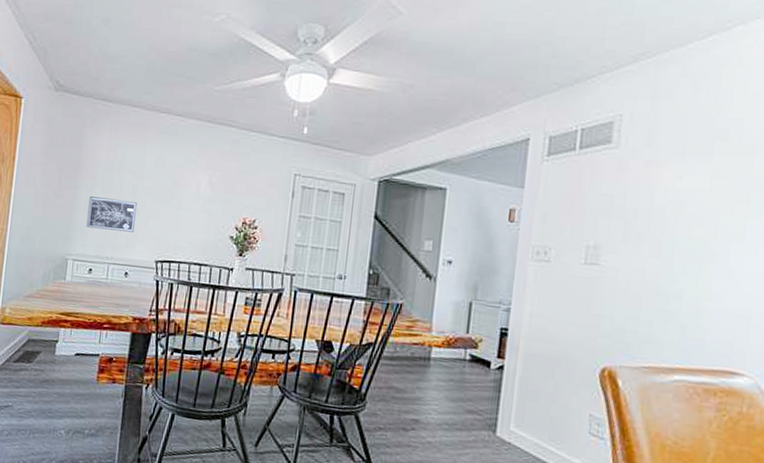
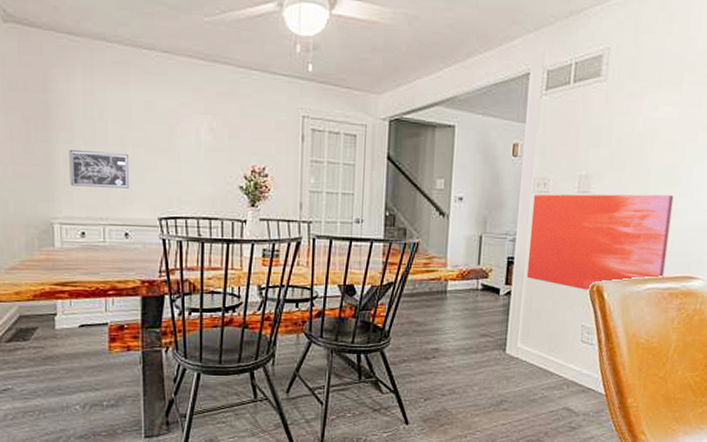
wall art: none [522,263,706,376] -> present [526,194,674,292]

